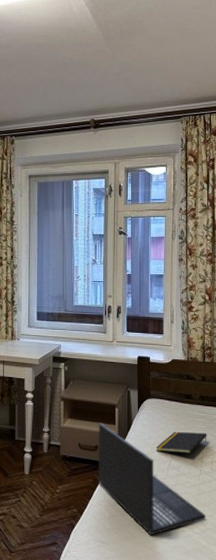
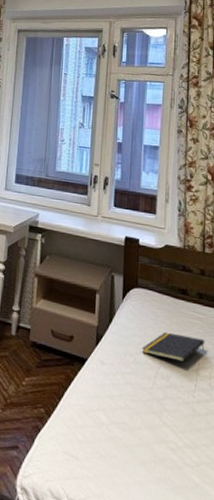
laptop: present [98,423,205,536] -> none [71,308,200,460]

